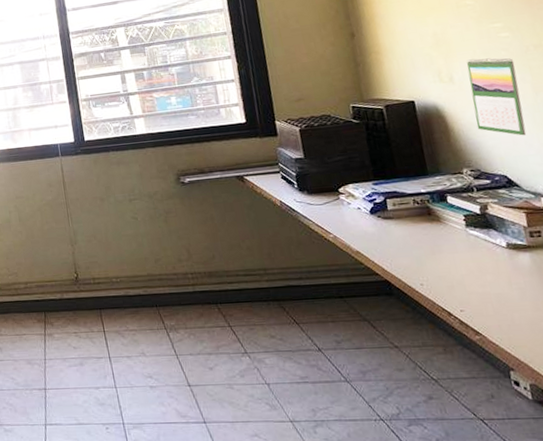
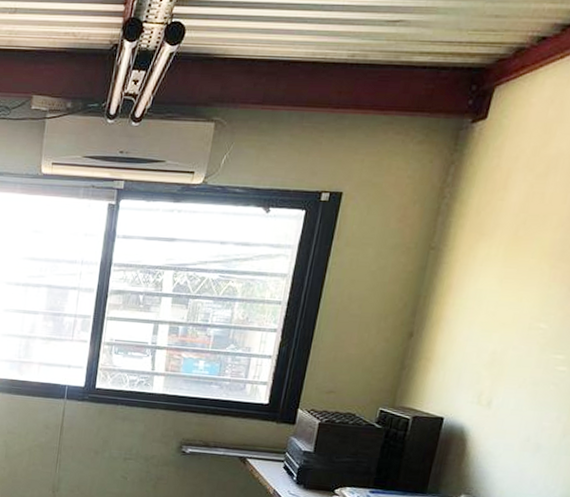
calendar: present [466,57,527,136] -> none [492,387,559,475]

